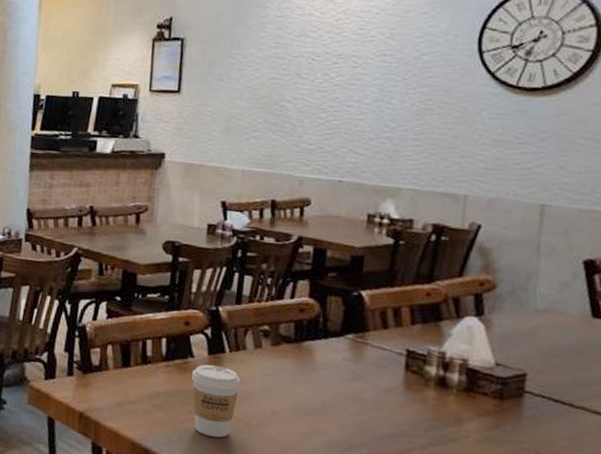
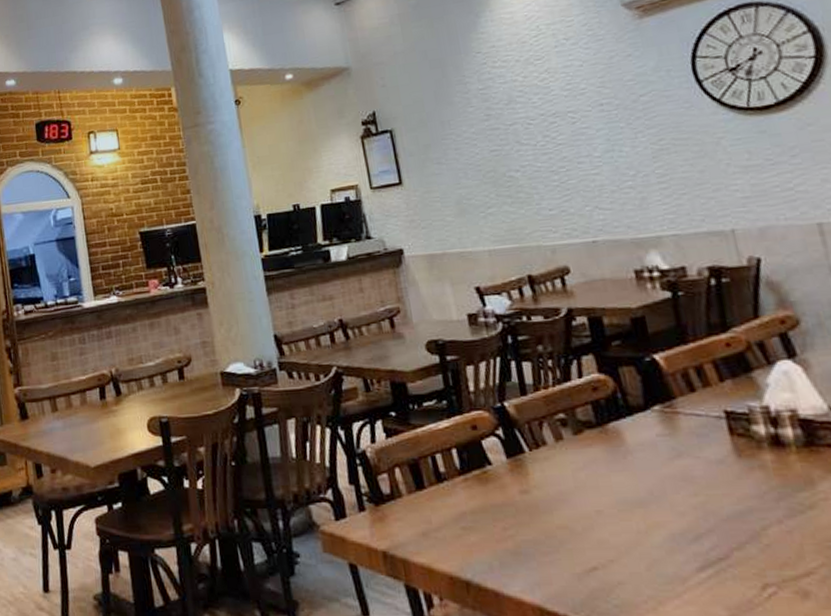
coffee cup: present [191,364,241,438] -> none [494,468,556,553]

